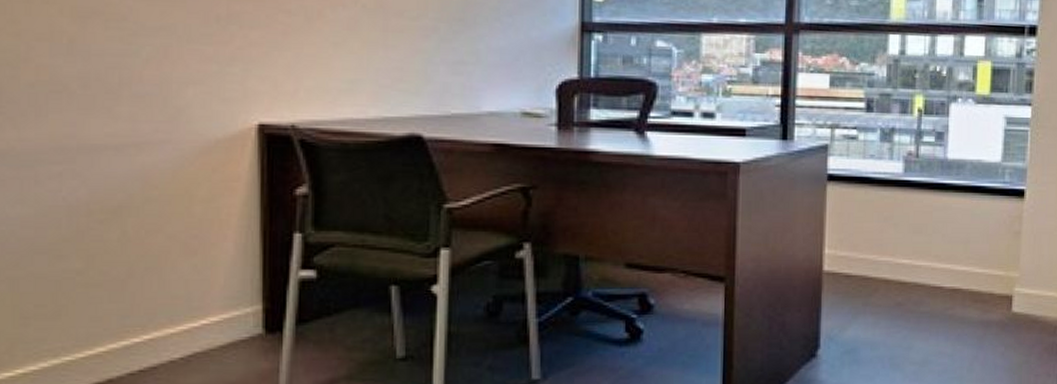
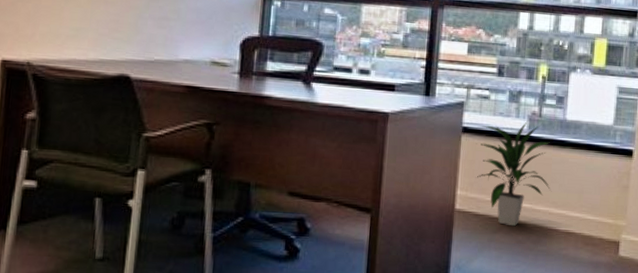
indoor plant: none [845,163,932,287] -> present [476,121,550,227]

